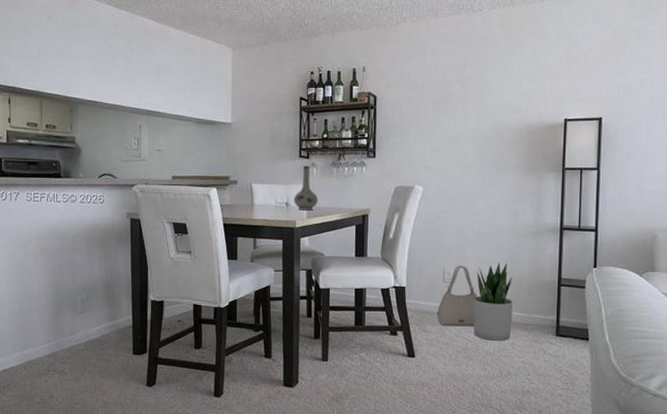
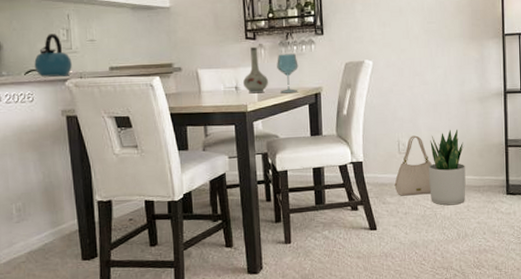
kettle: none [107,142,140,182] -> present [34,34,72,77]
wine glass: none [327,174,349,213] -> present [277,54,299,94]

